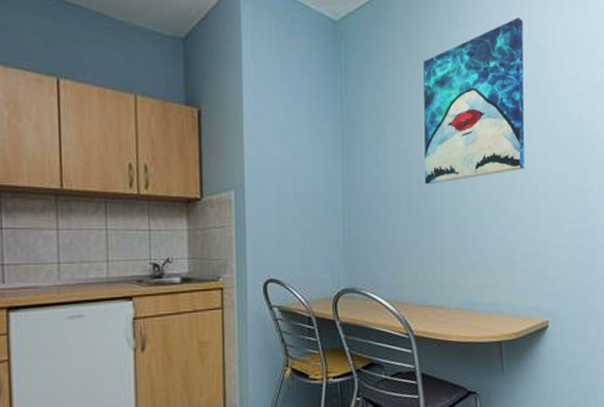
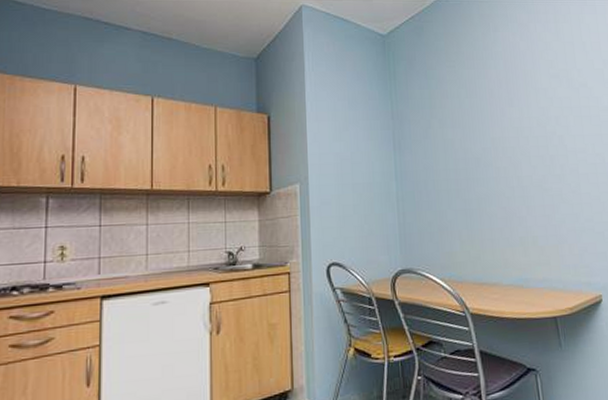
wall art: present [424,17,524,185] -> none [463,21,563,170]

